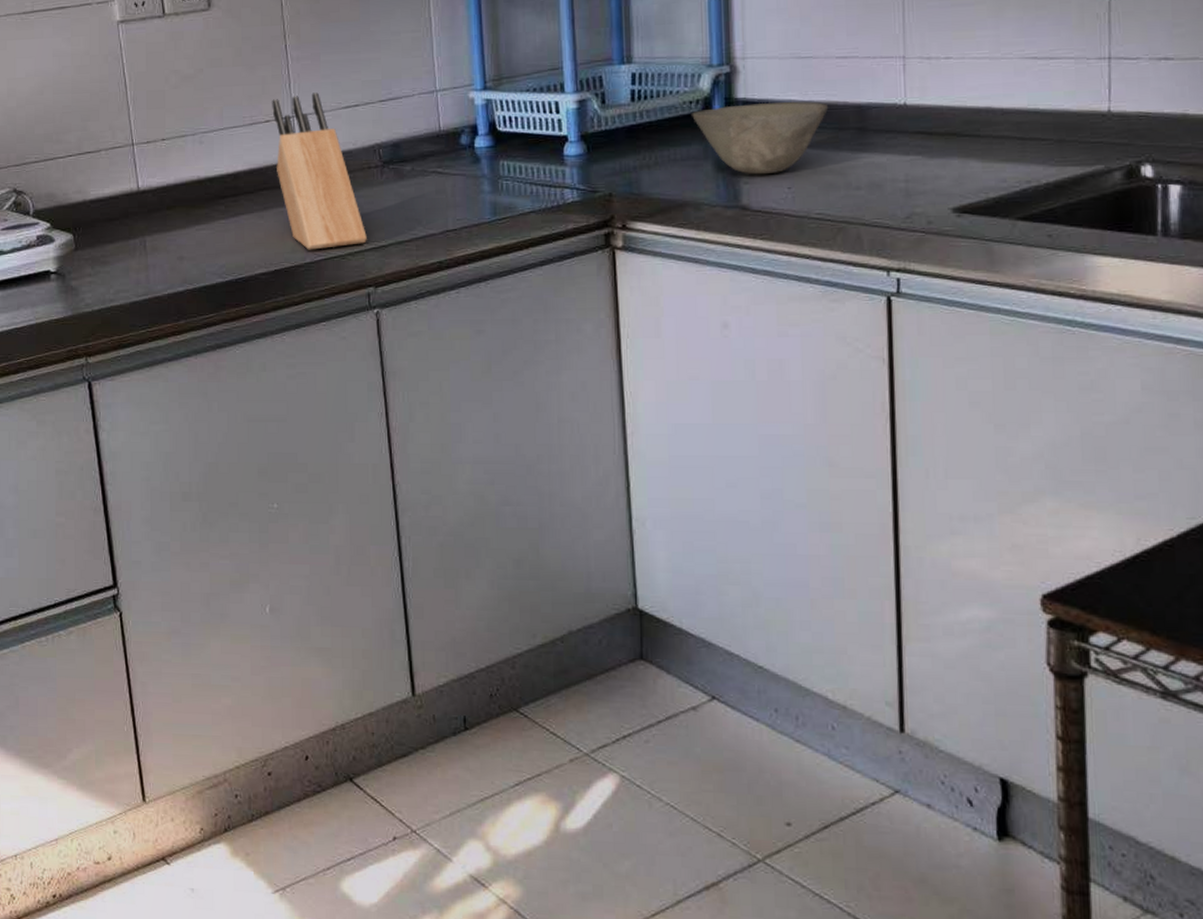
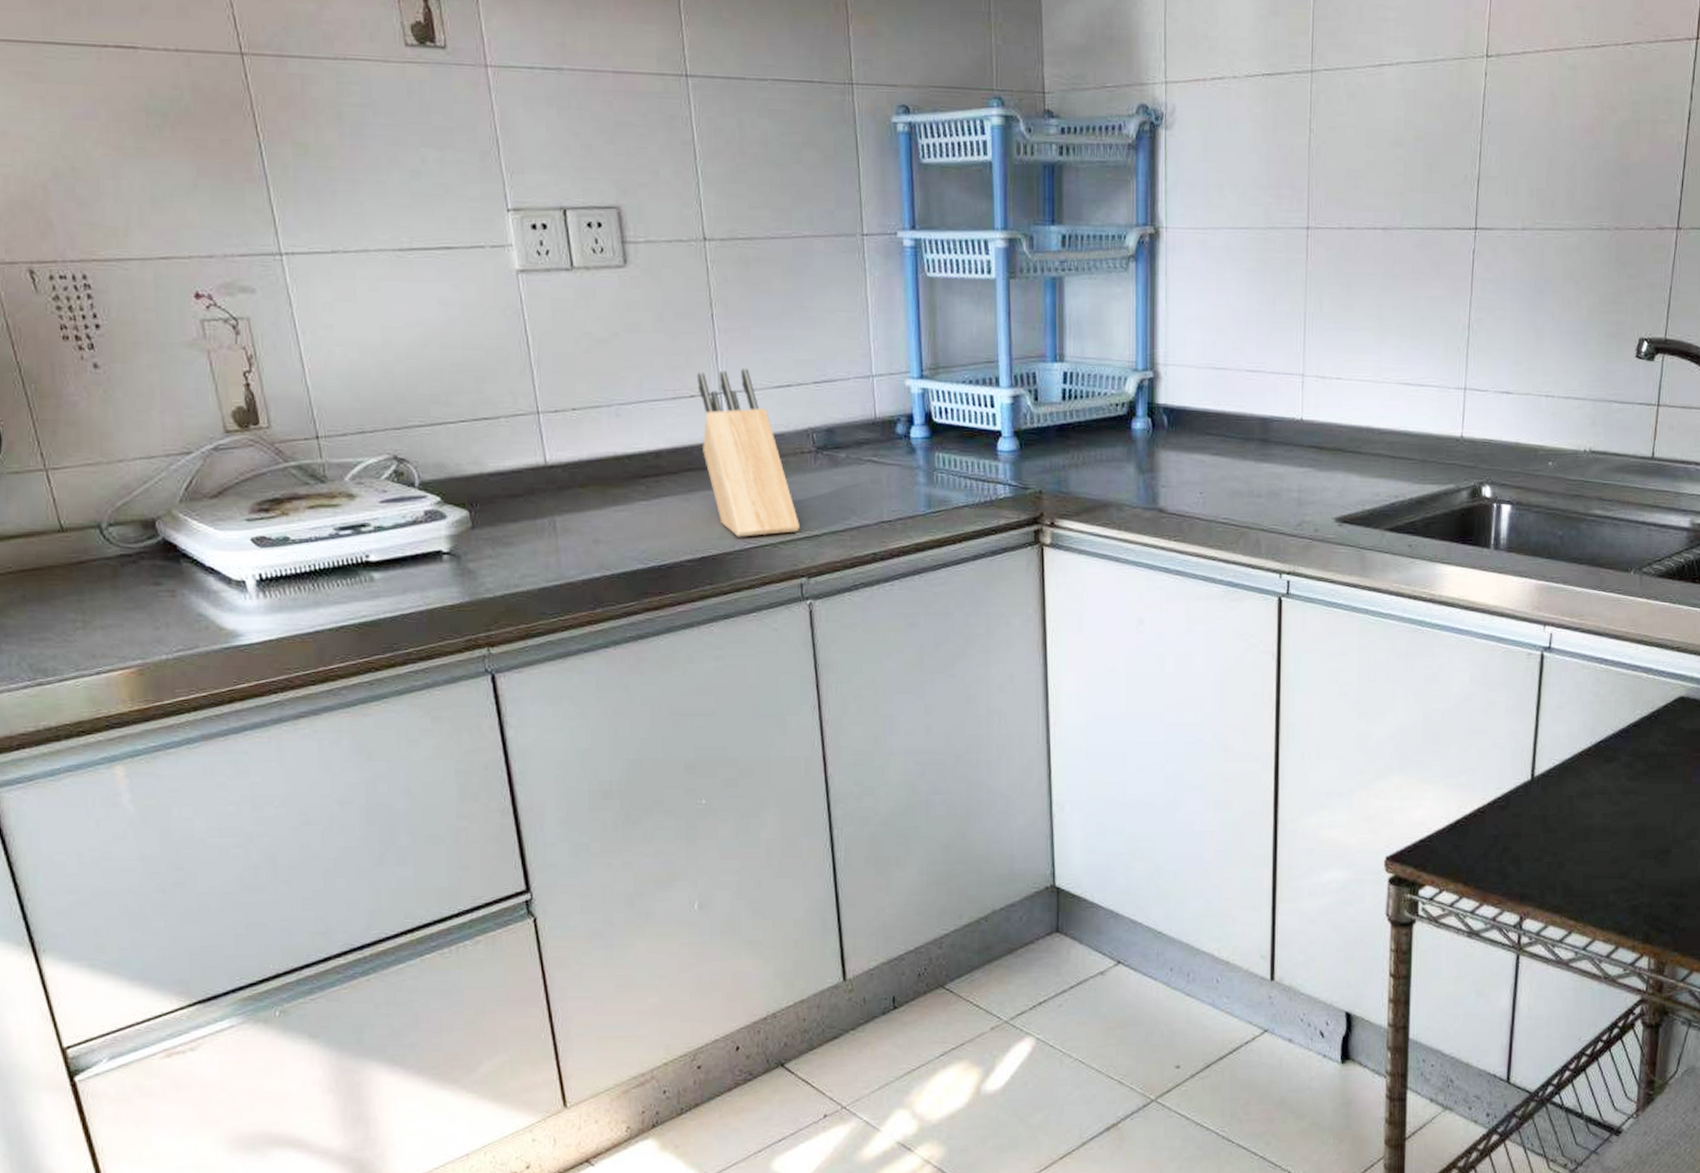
bowl: present [692,101,828,175] -> none [1118,409,1237,479]

